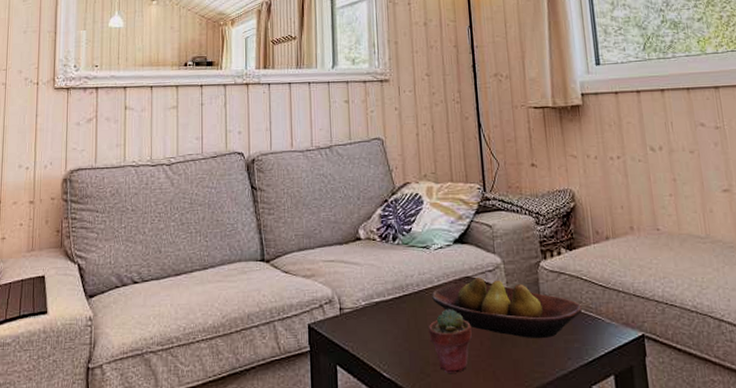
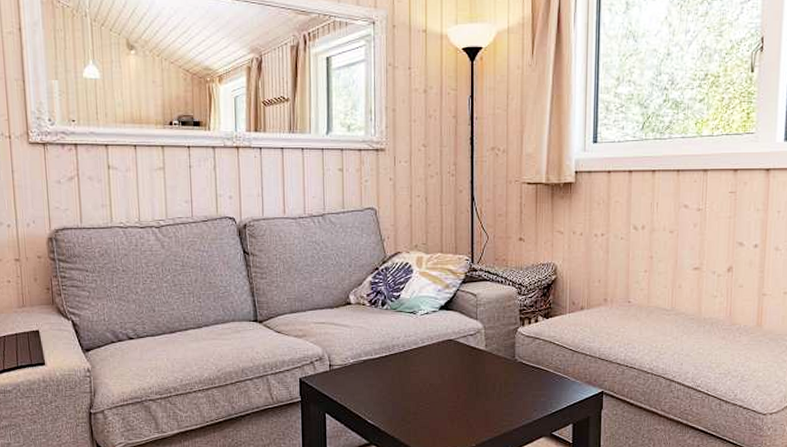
potted succulent: present [428,309,472,373] -> none [410,367,450,421]
fruit bowl: present [431,277,582,339] -> none [415,341,551,394]

